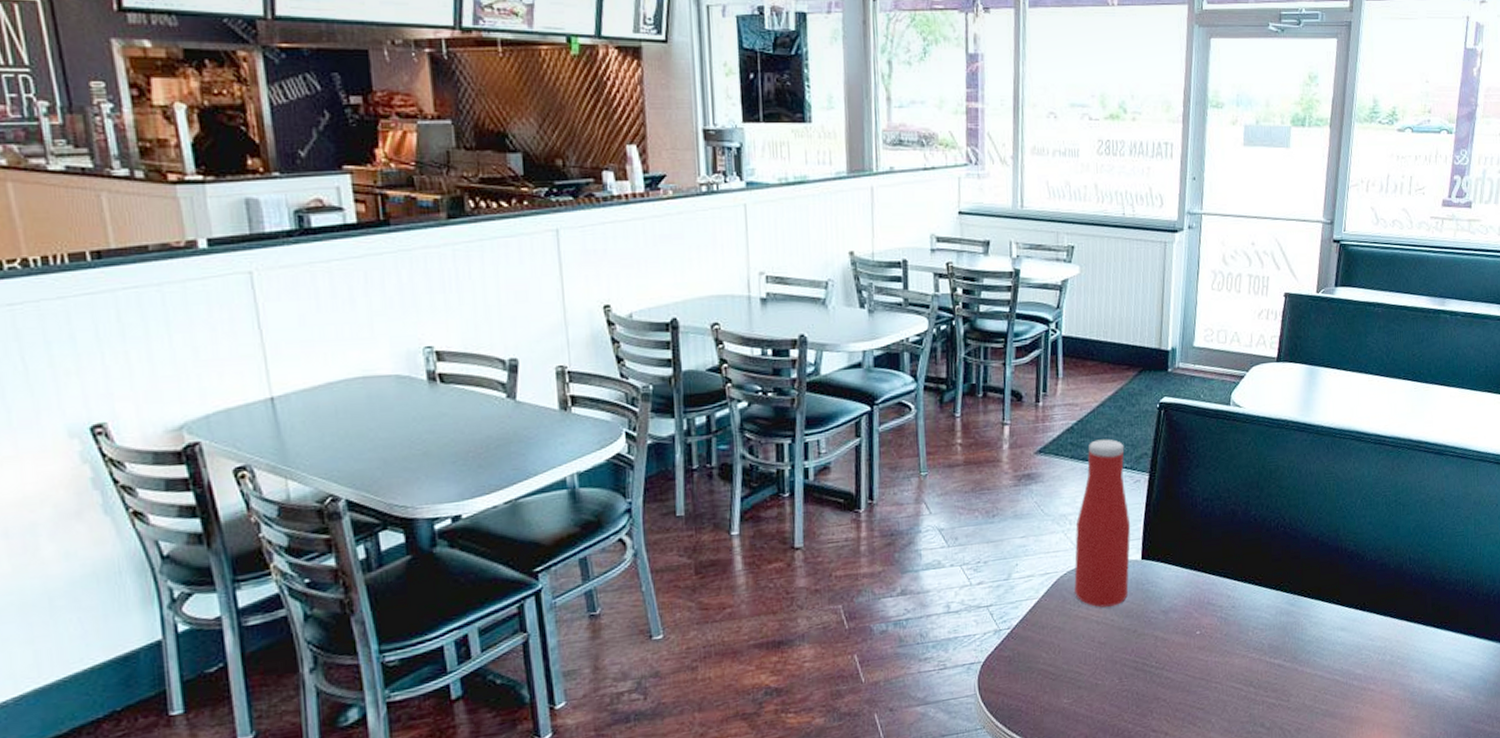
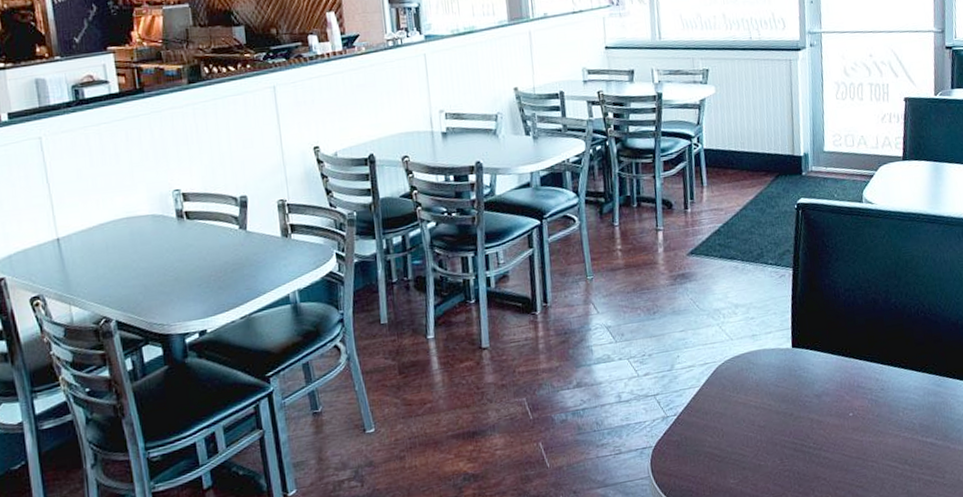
bottle: present [1074,439,1131,608] -> none [729,239,782,394]

